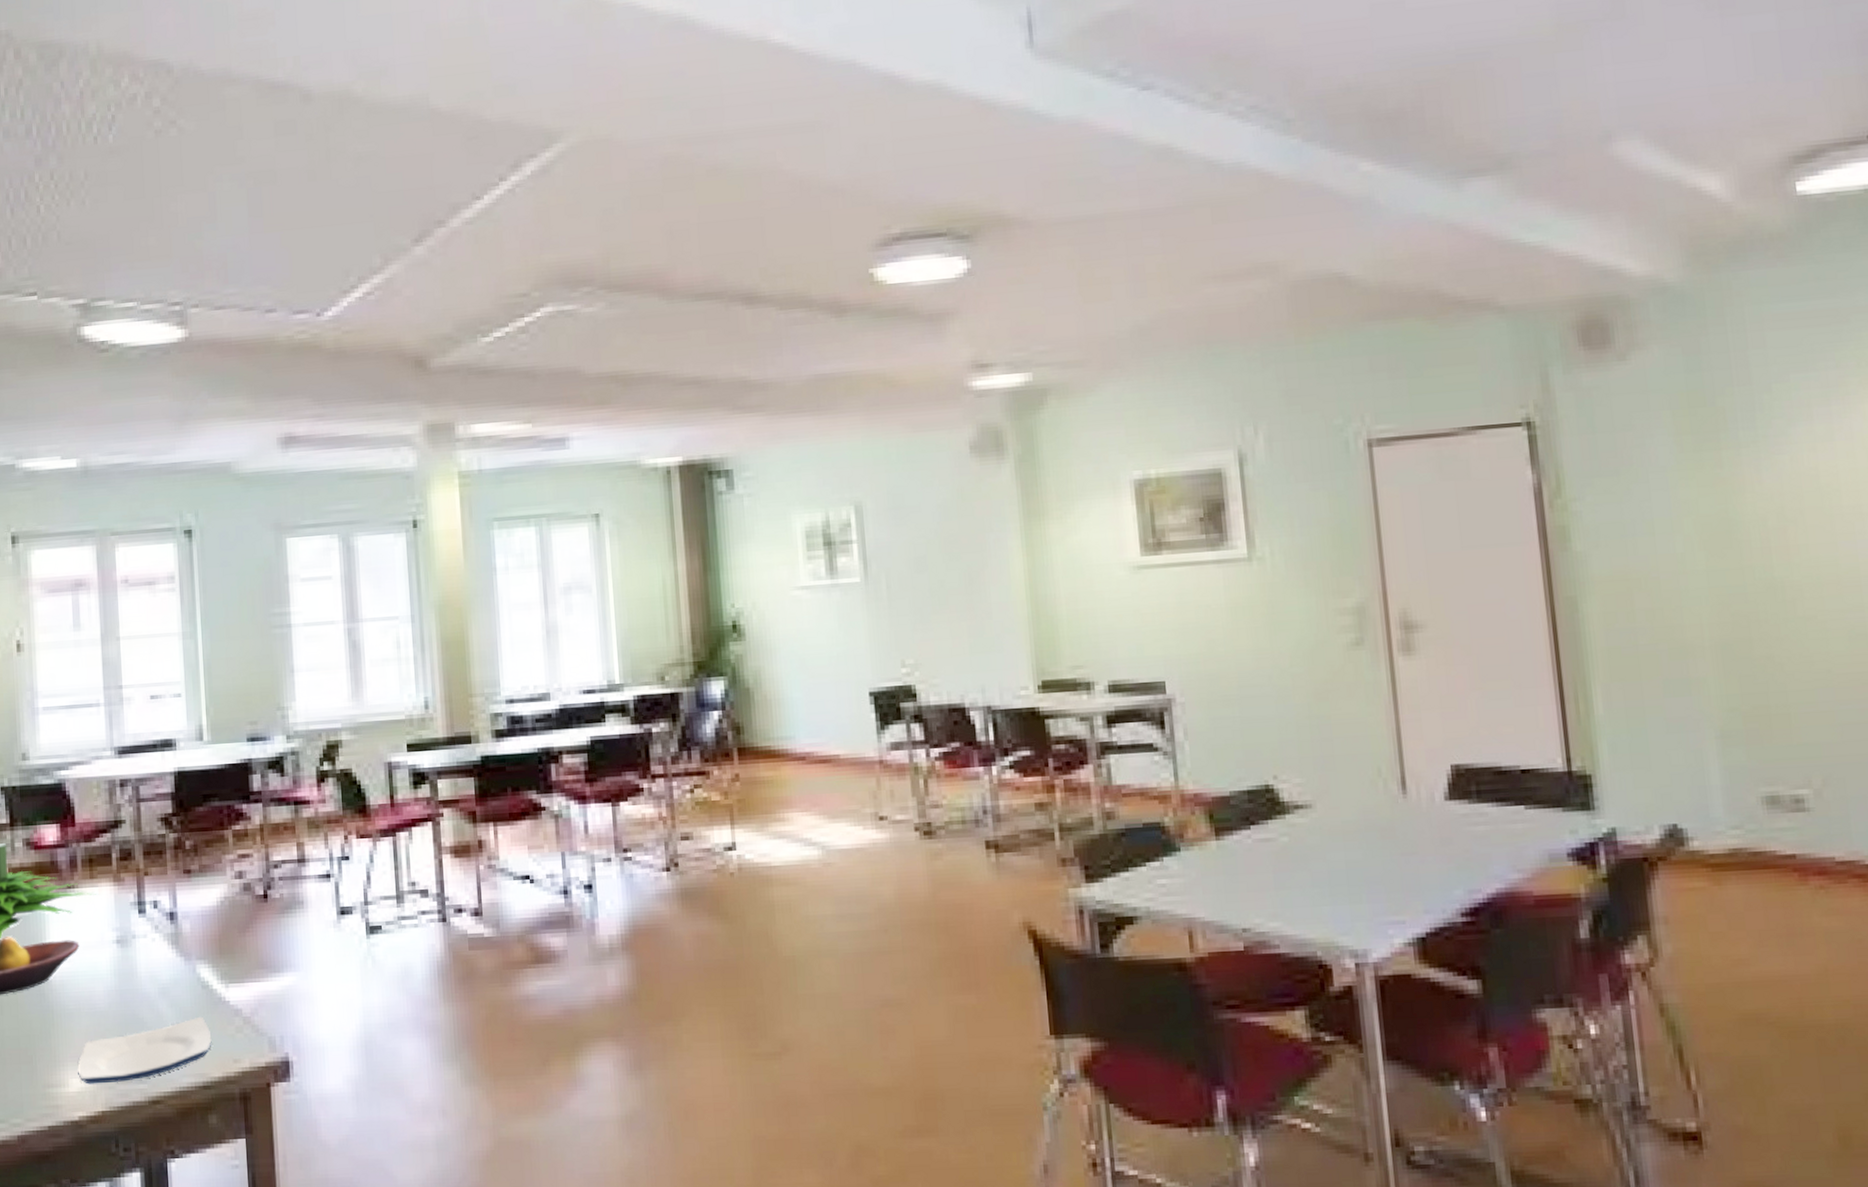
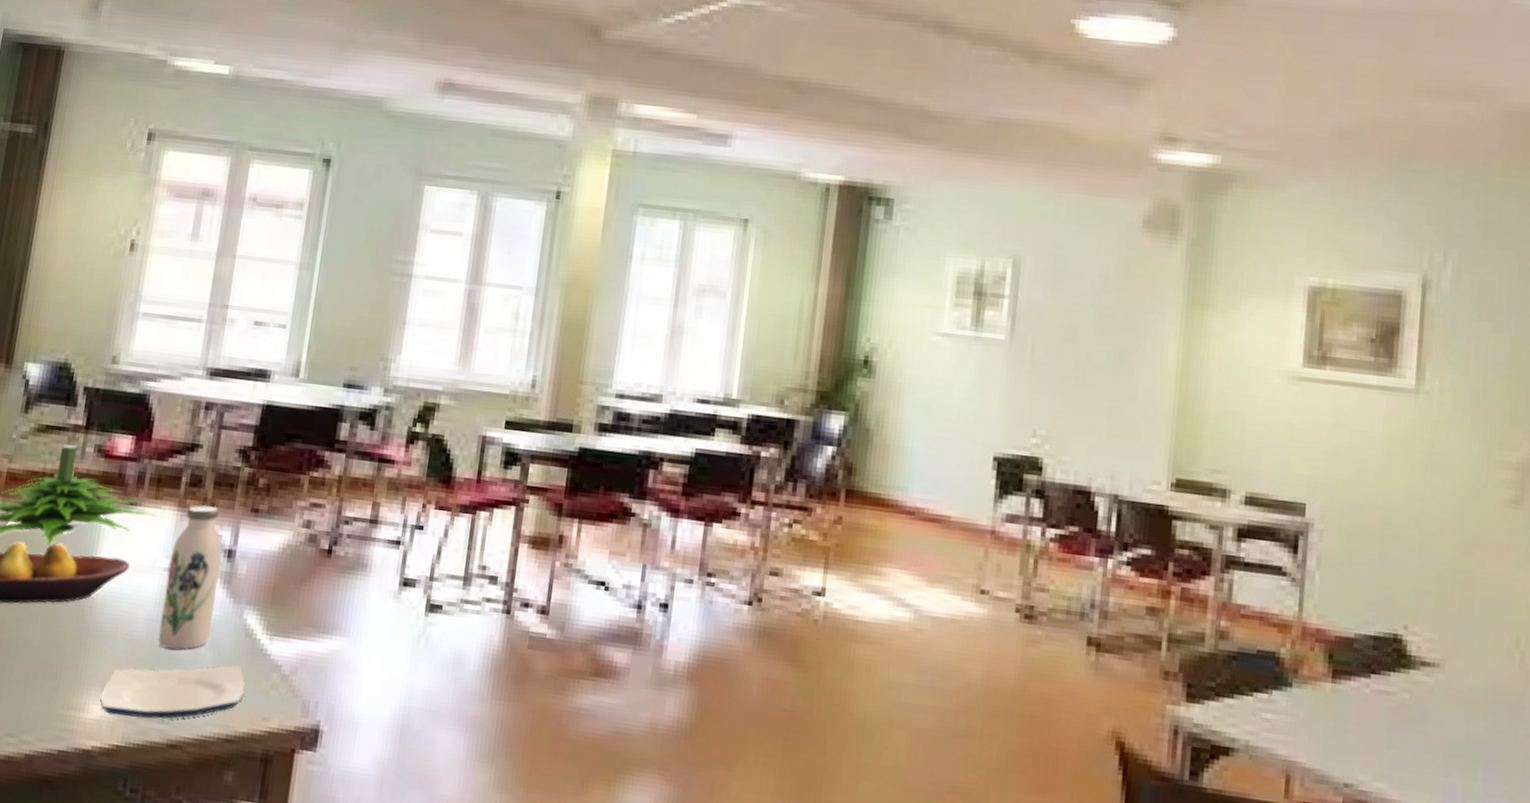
water bottle: none [116,875,168,1015] -> present [158,504,223,650]

